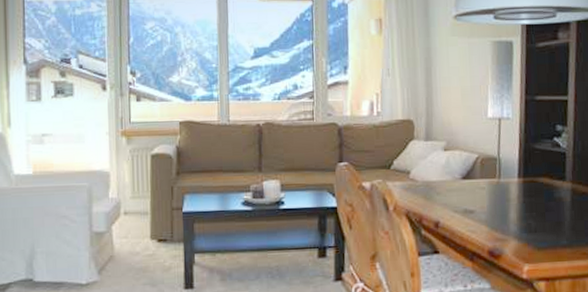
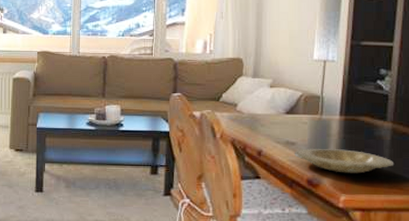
plate: none [473,214,576,241] -> present [293,149,394,174]

